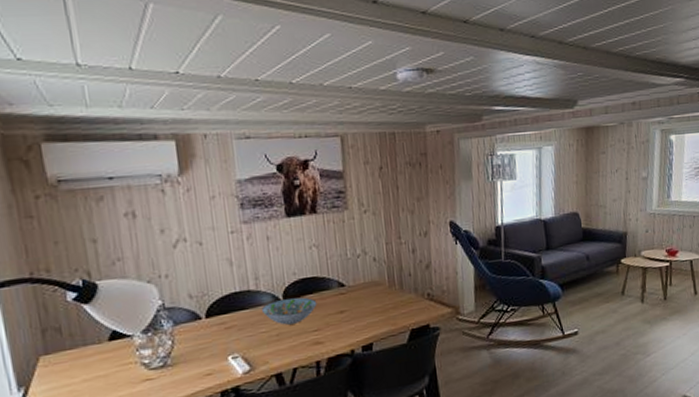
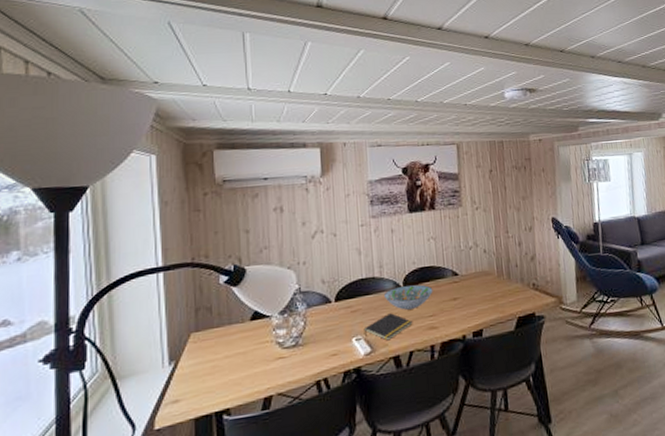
notepad: none [240,328,296,358] -> present [363,313,413,341]

